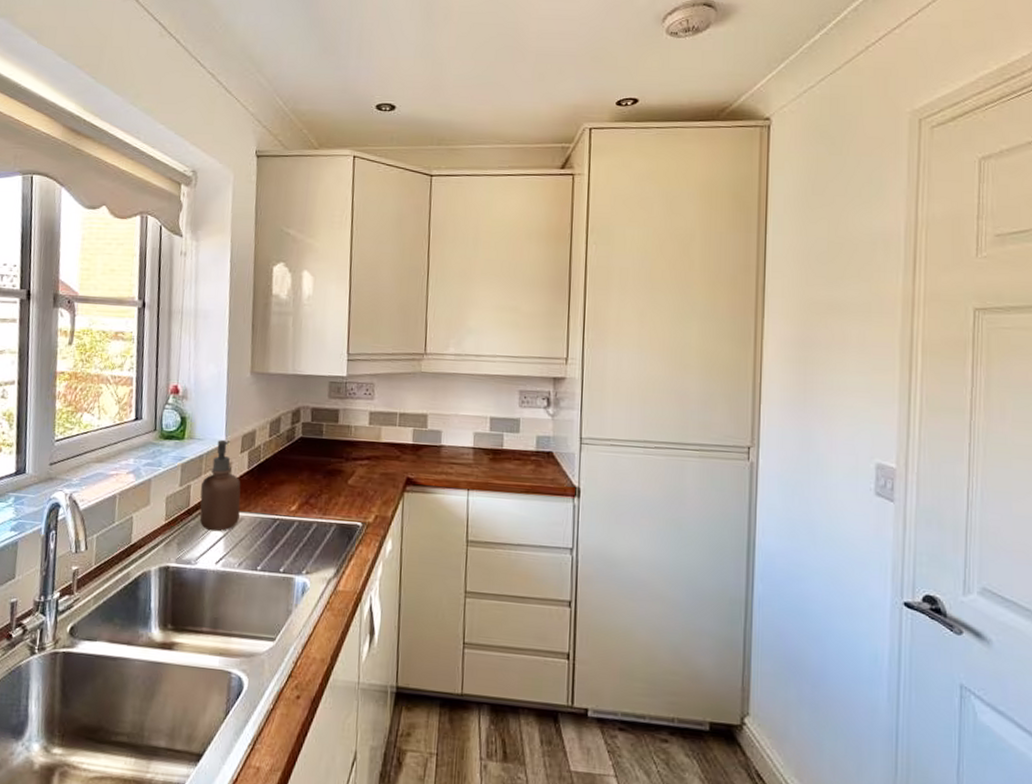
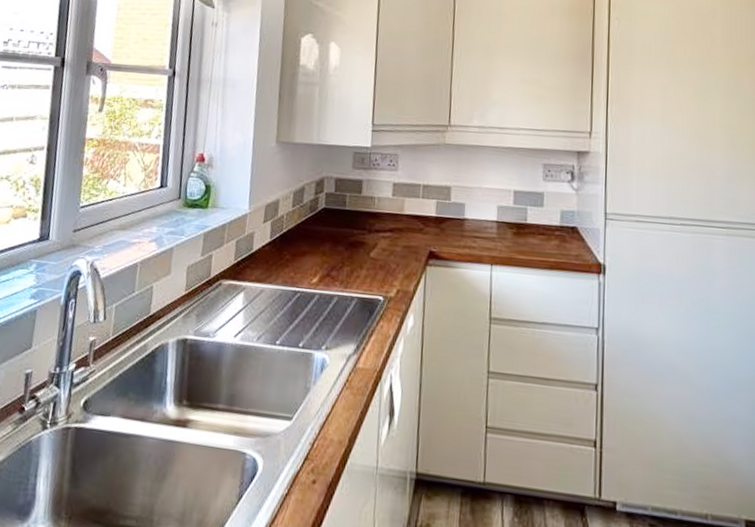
soap dispenser: present [199,439,241,532] -> none [219,208,263,303]

